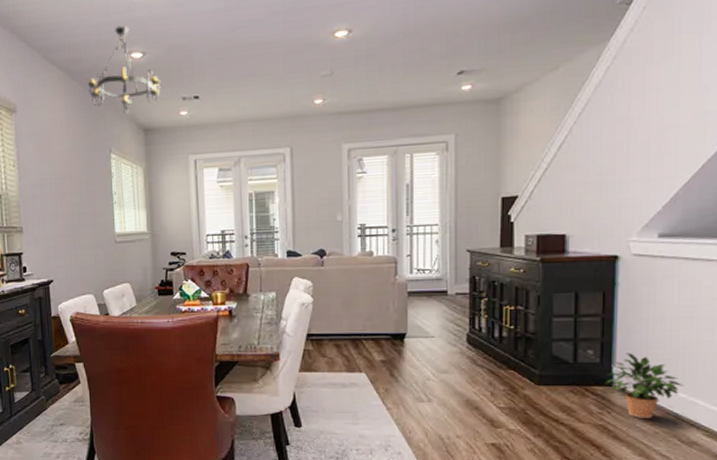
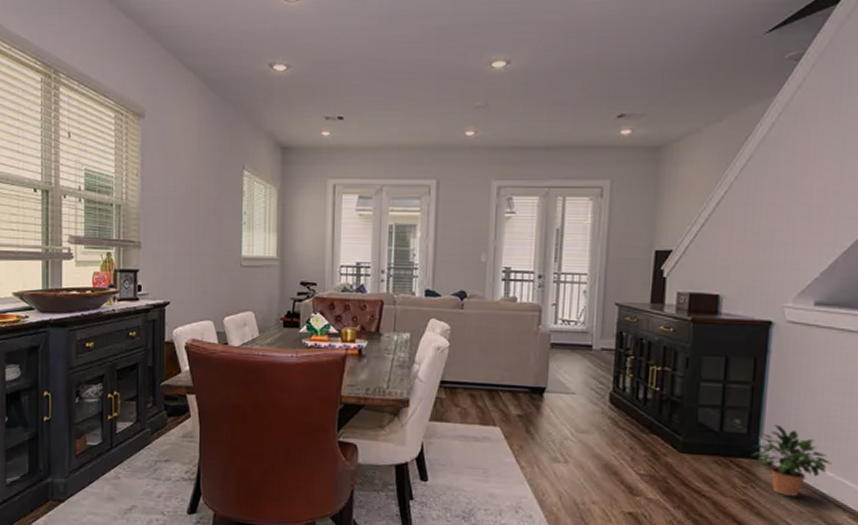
chandelier: present [88,26,161,114] -> none [225,35,303,129]

